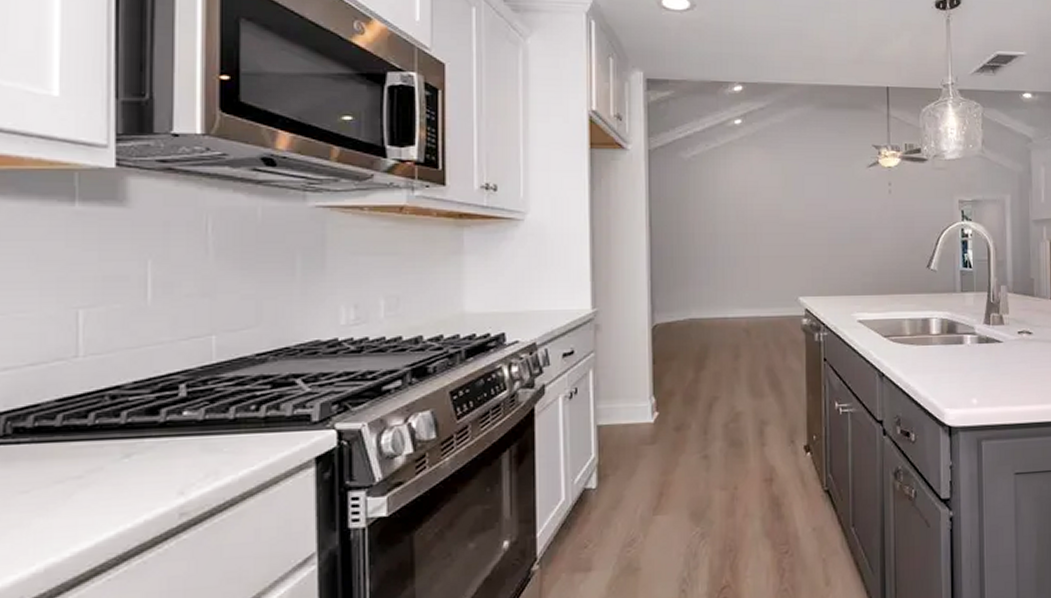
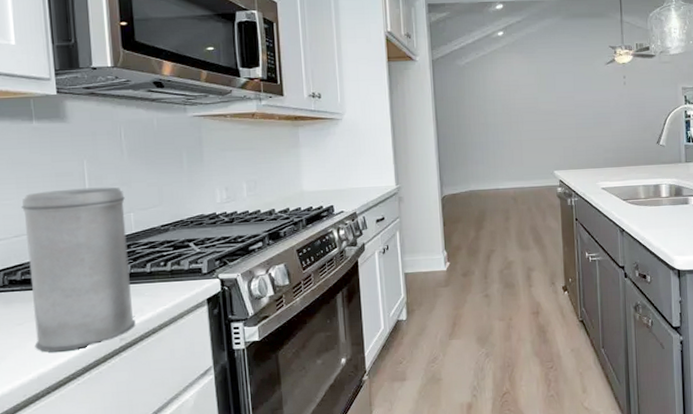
canister: none [44,298,206,533] -> present [22,186,136,352]

